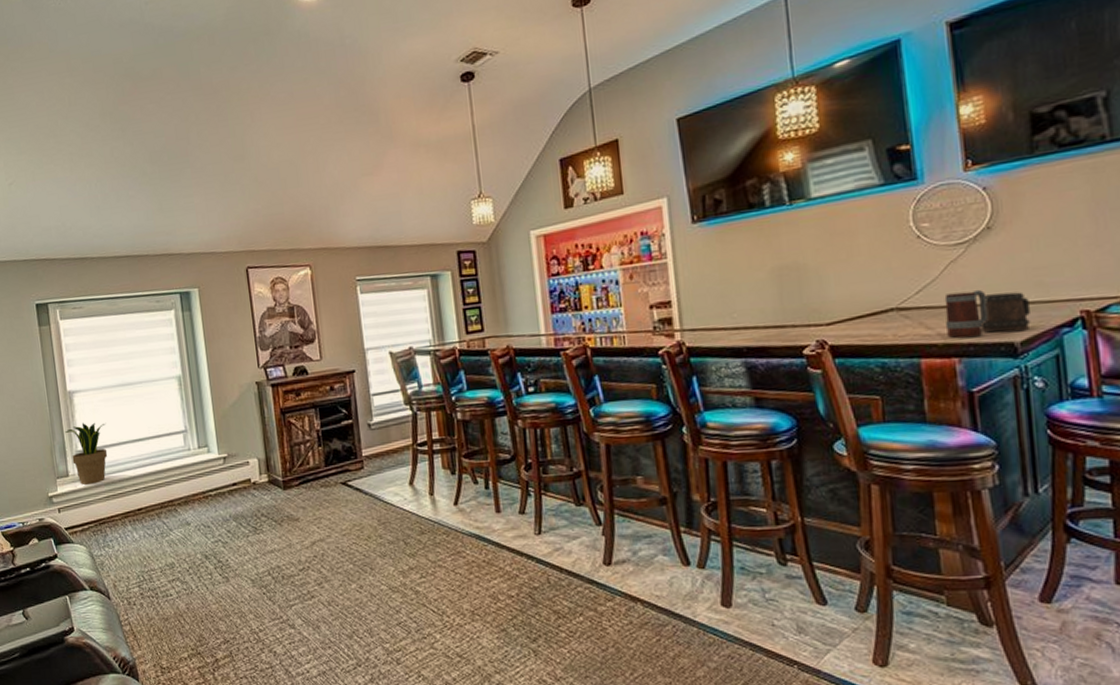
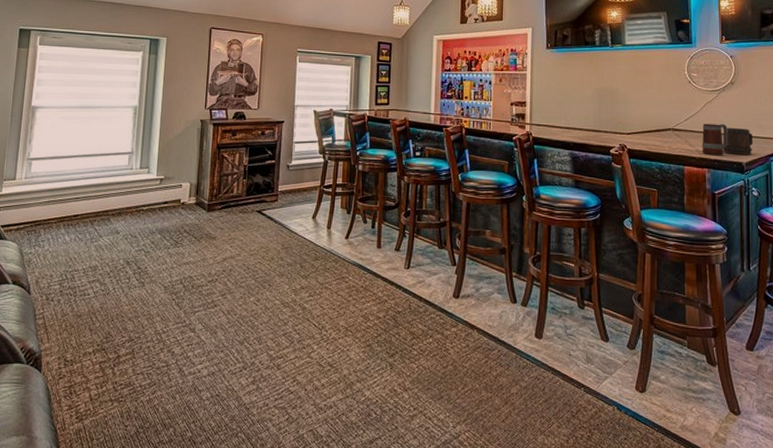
potted plant: present [65,422,108,485] -> none [21,135,60,189]

